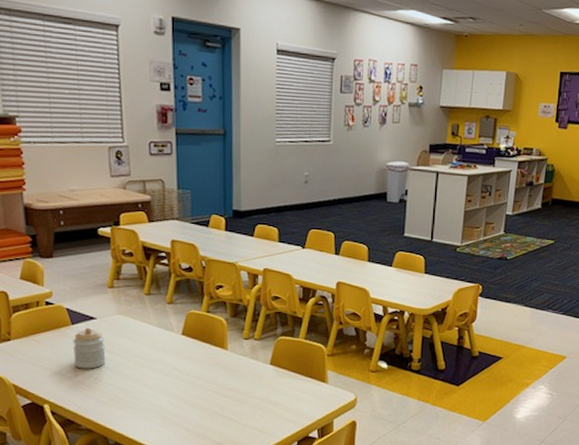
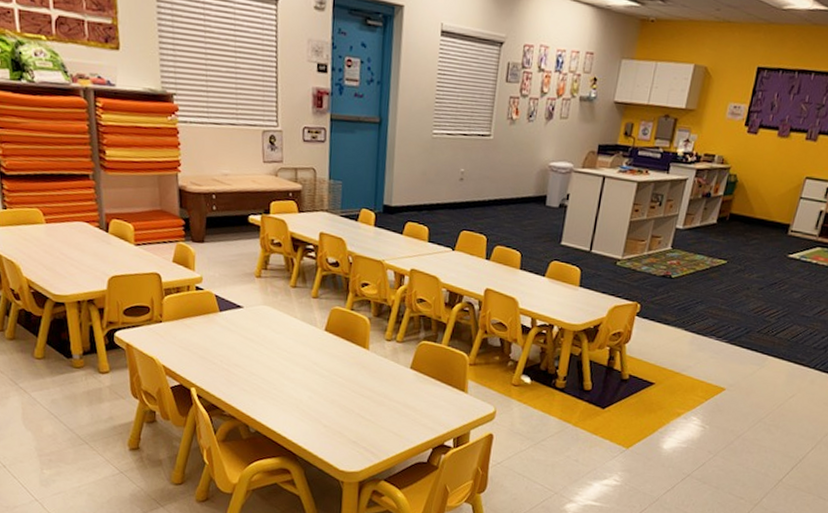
jar: present [73,327,106,369] -> none [219,315,251,357]

